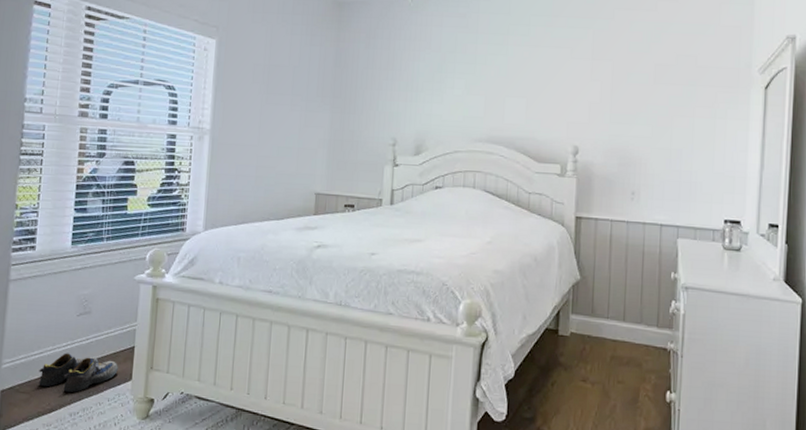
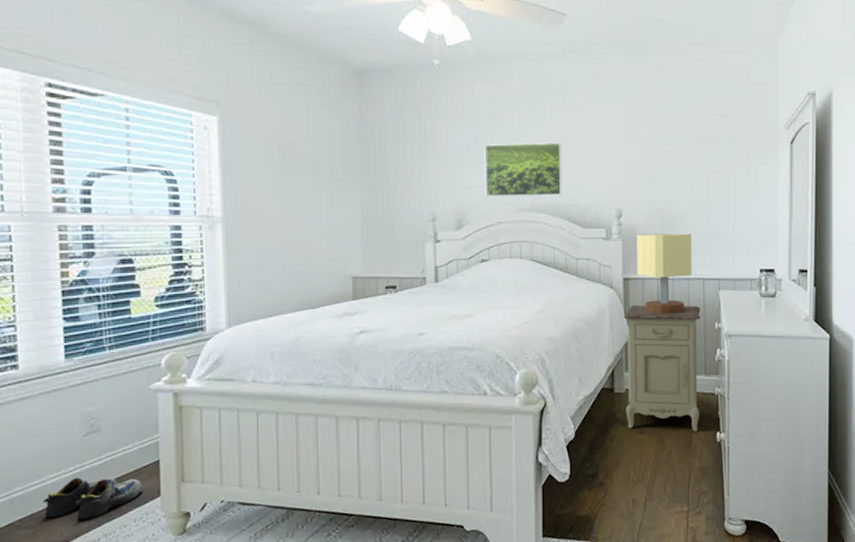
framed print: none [444,75,522,129] -> present [484,142,562,198]
nightstand: none [569,246,656,388] -> present [623,305,701,432]
table lamp: none [590,173,650,259] -> present [636,233,692,314]

